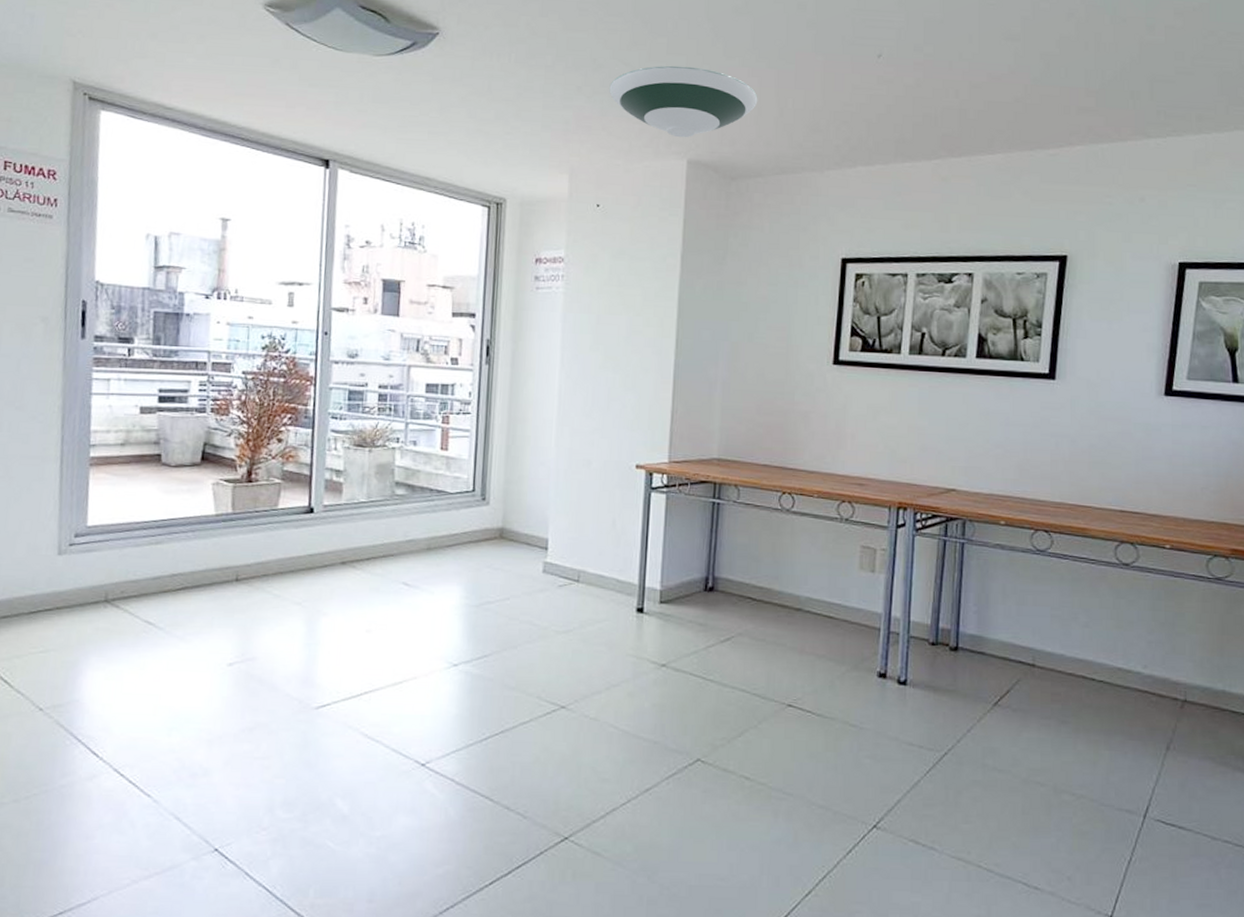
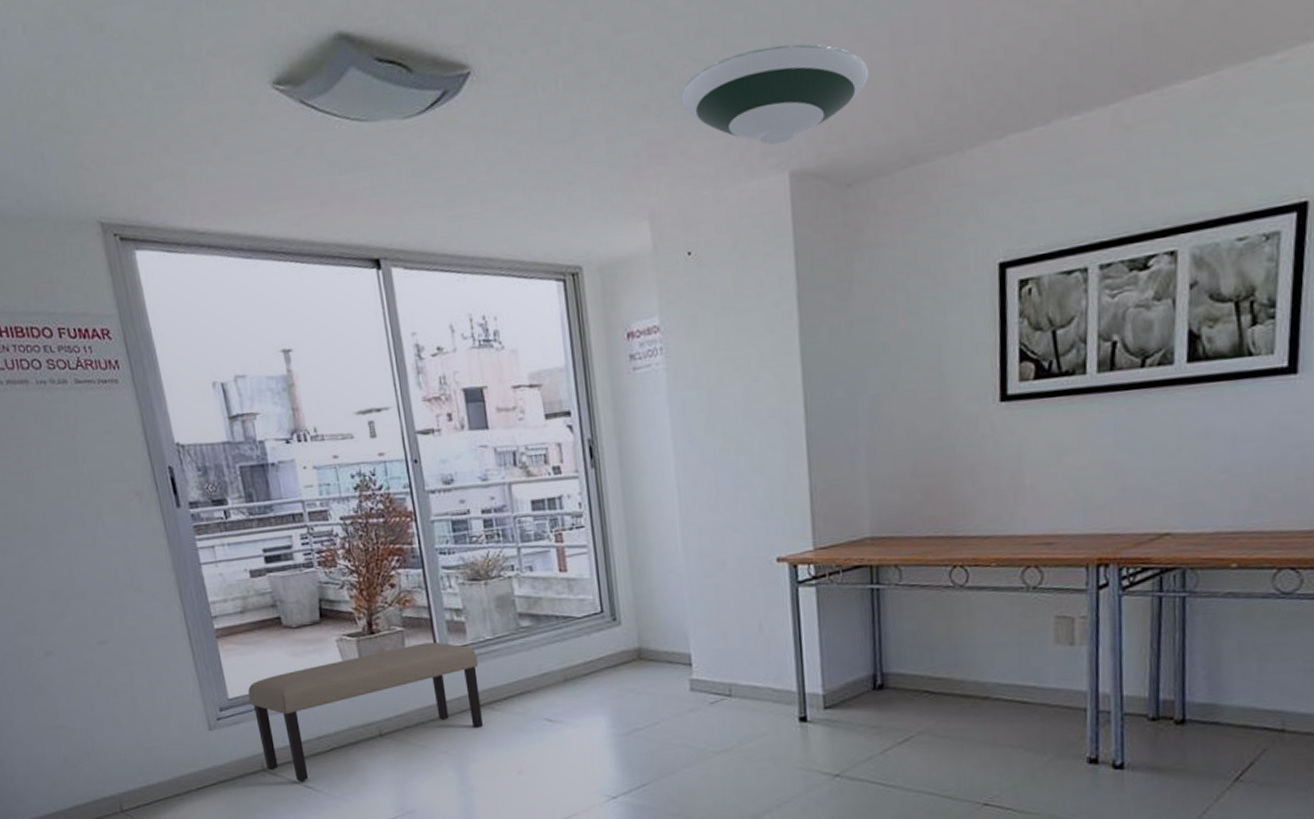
bench: none [108,497,348,617] -> present [248,642,484,782]

